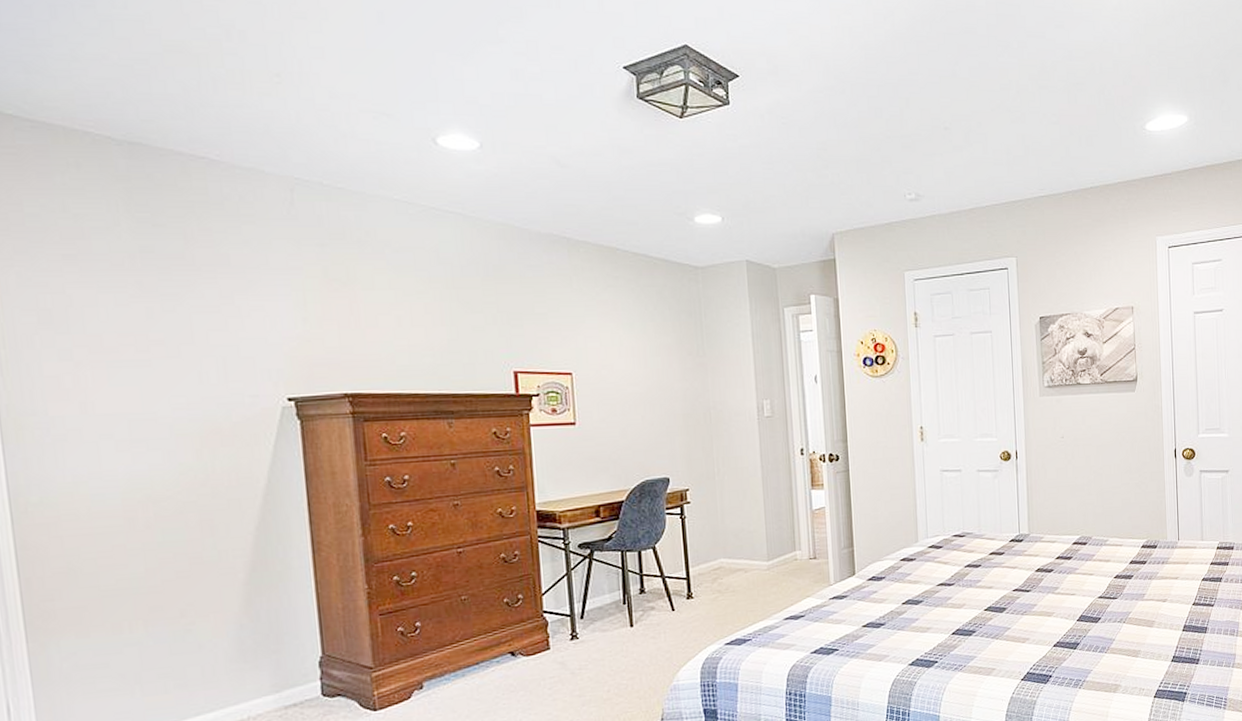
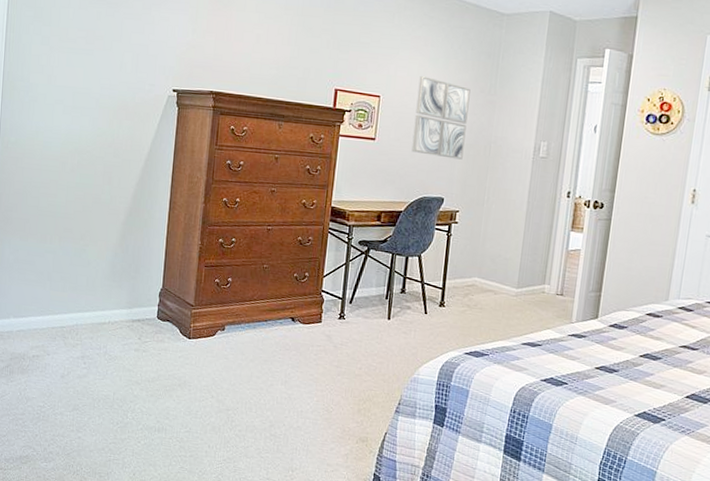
wall art: none [615,345,682,433] -> present [411,76,471,160]

